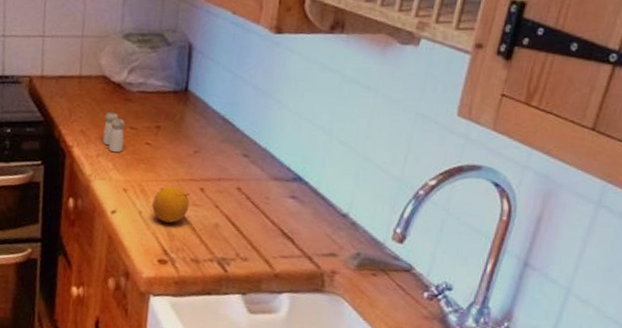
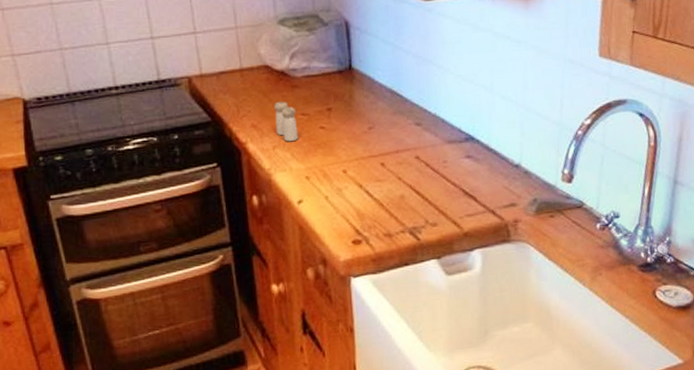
fruit: present [152,186,190,223] -> none [337,166,373,203]

